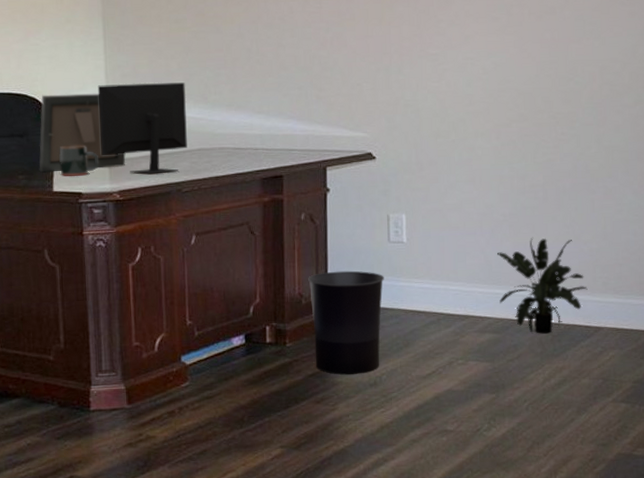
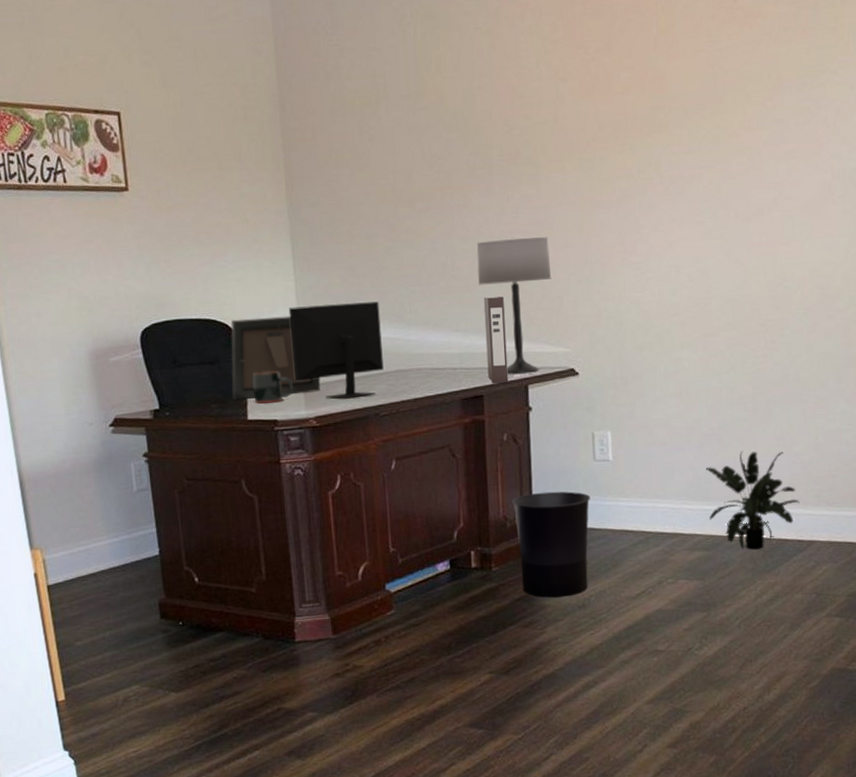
table lamp: none [281,26,352,157] -> present [476,237,552,375]
binder: none [285,82,308,164] -> present [483,296,509,383]

